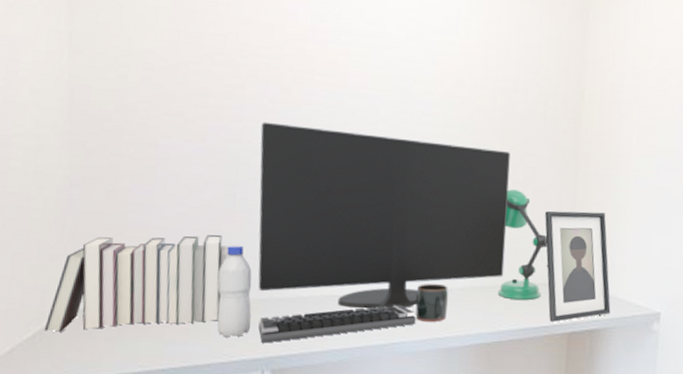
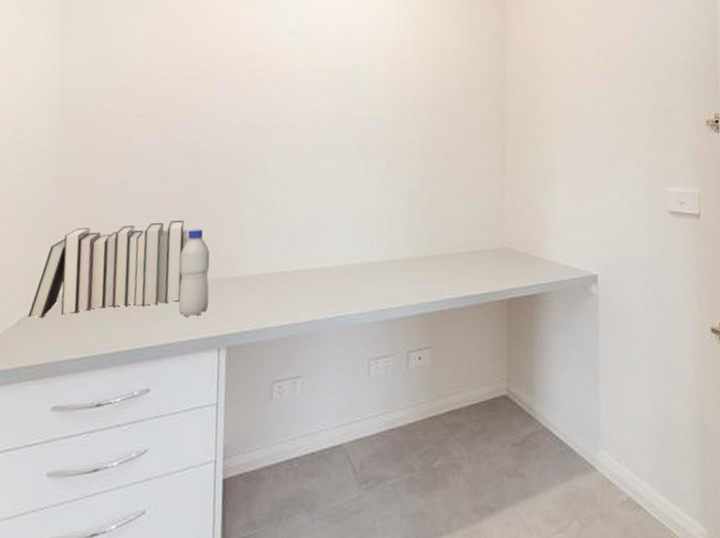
computer monitor: present [258,122,510,309] -> none [215,116,442,283]
computer keyboard: present [258,304,417,343] -> none [215,277,361,321]
mug: present [415,283,448,322] -> none [359,256,390,293]
desk lamp: present [497,189,548,300] -> none [436,163,481,268]
picture frame: present [545,210,611,322] -> none [477,179,548,289]

